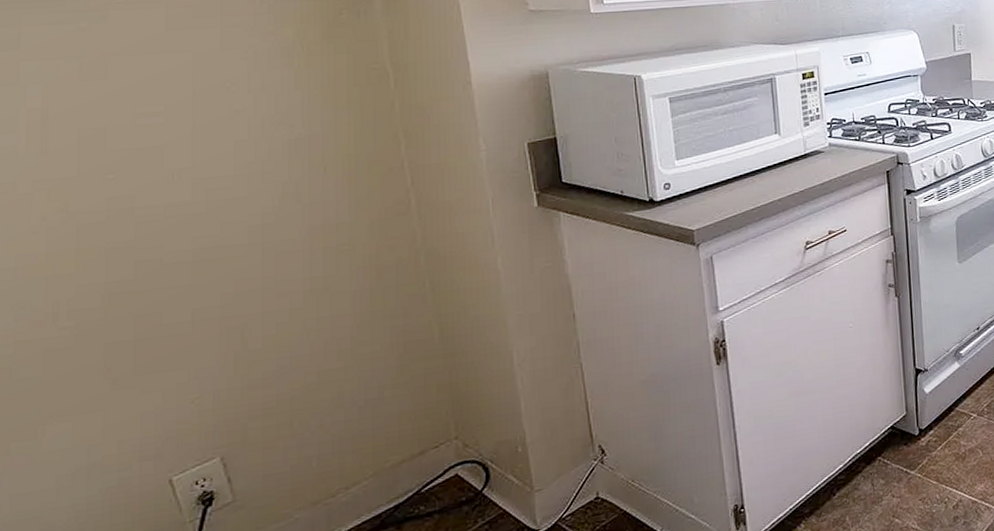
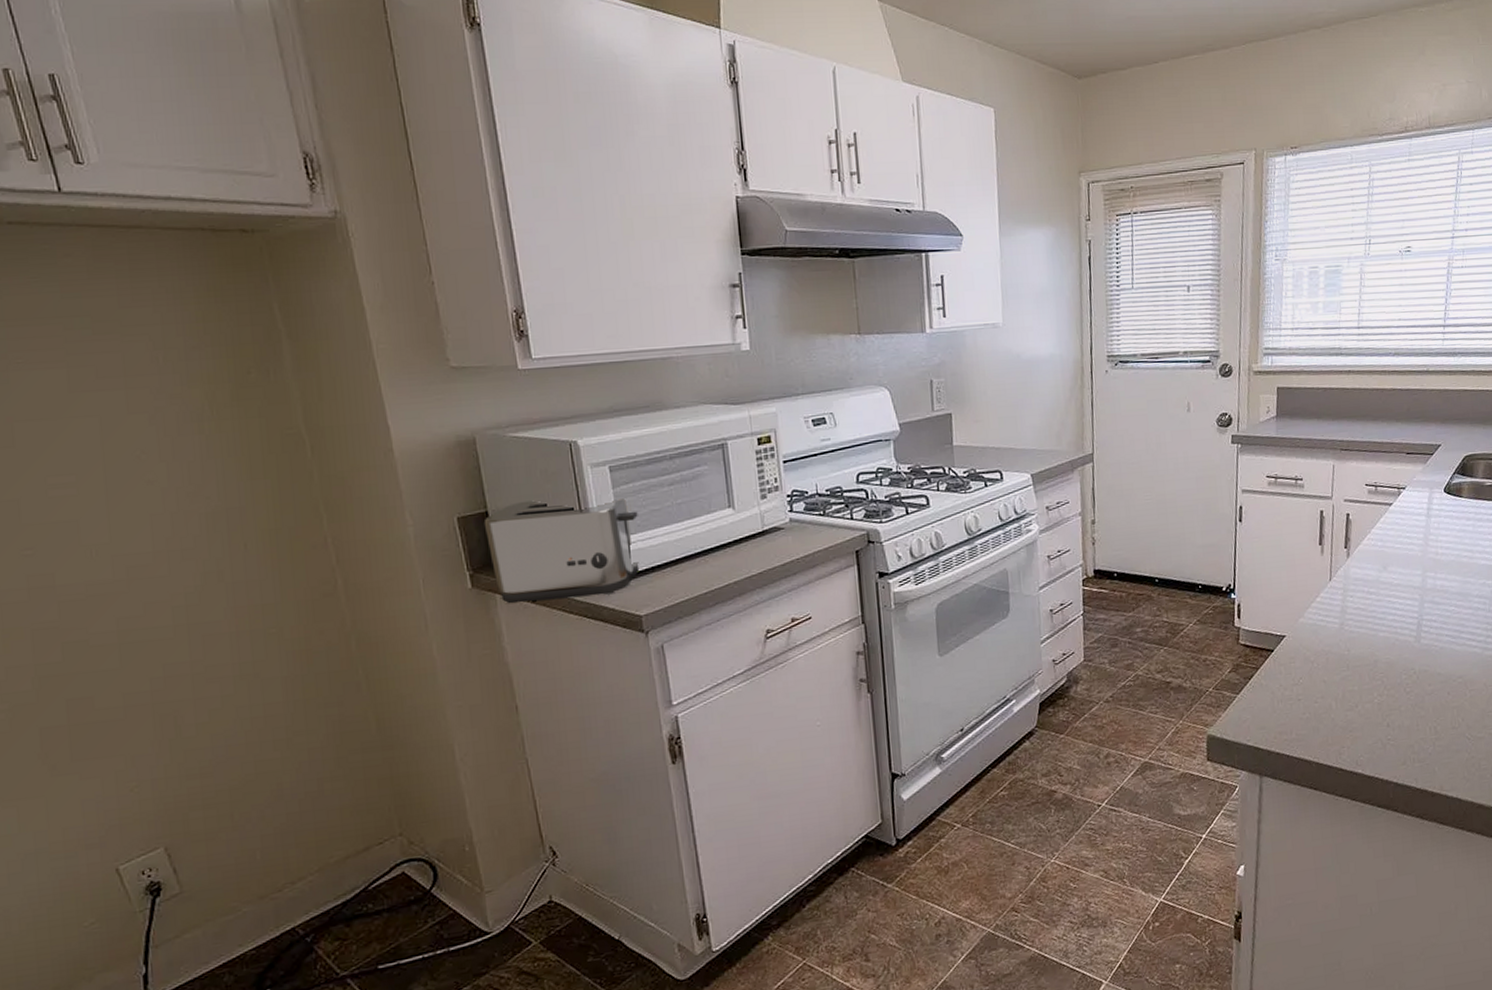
toaster: none [552,126,694,221] -> present [483,499,640,604]

